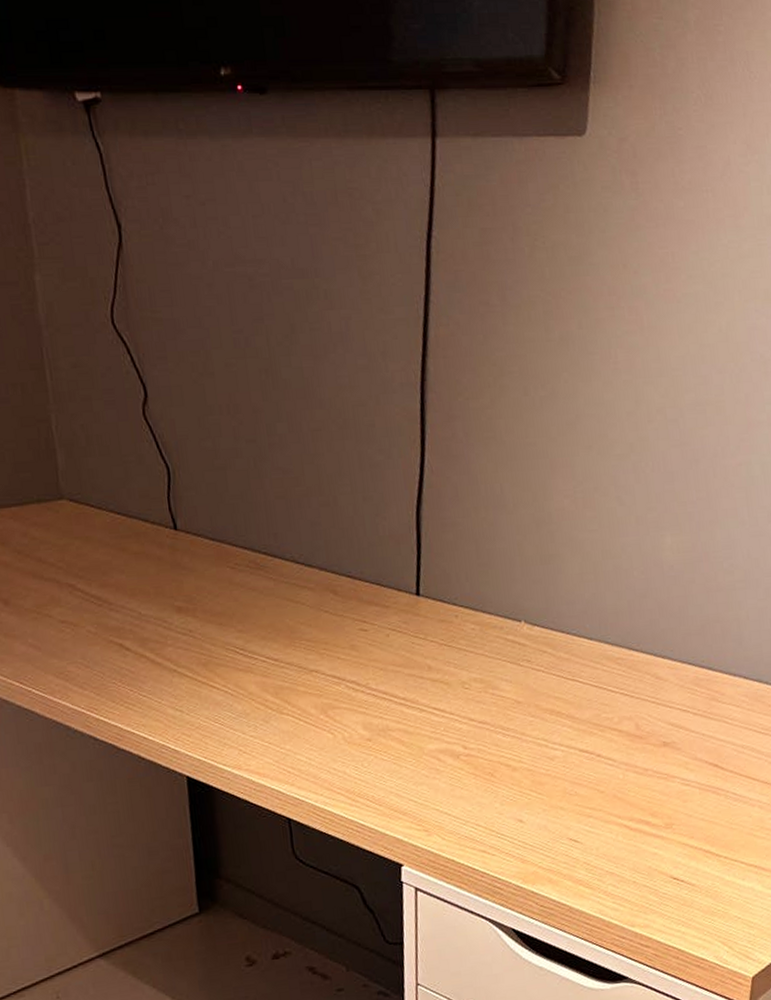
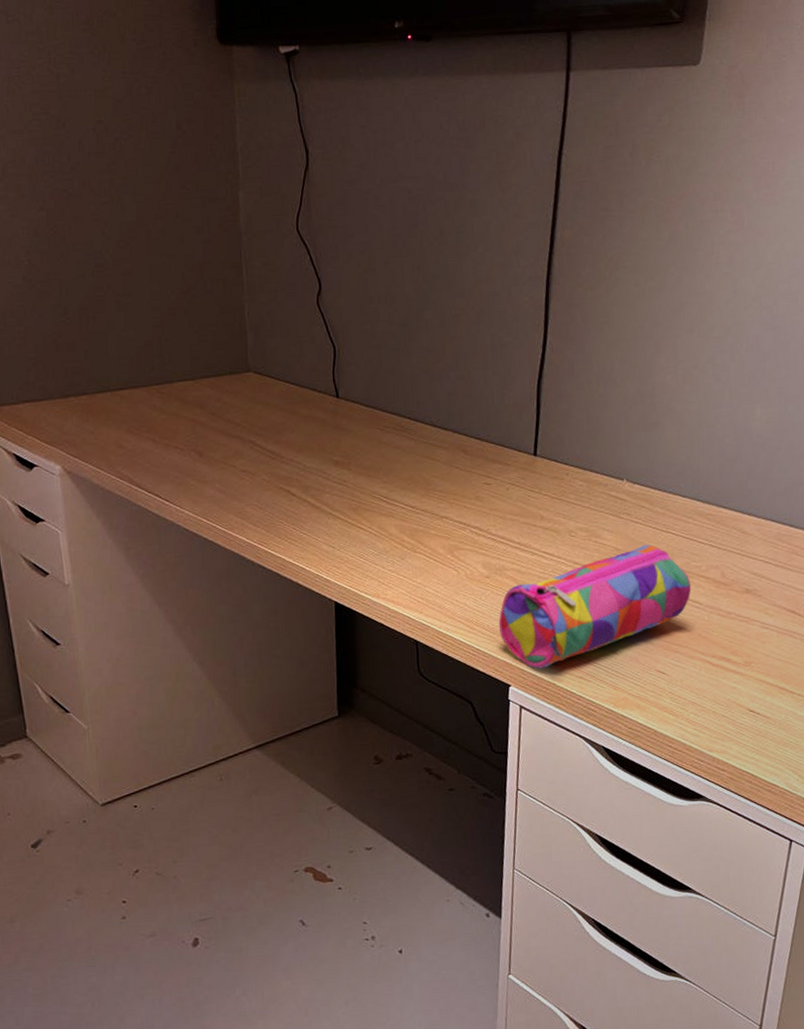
pencil case: none [385,695,603,844] -> present [498,544,692,669]

